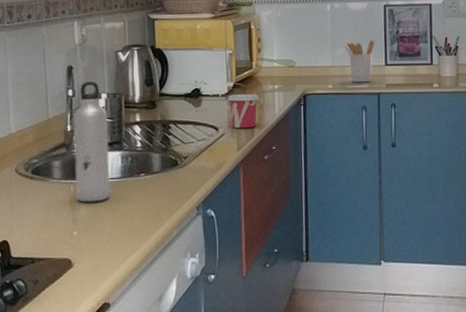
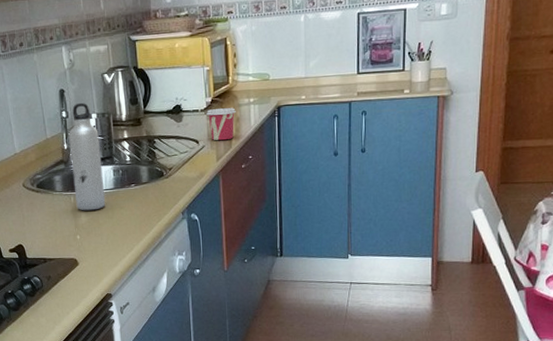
utensil holder: present [345,40,375,83] -> none [318,49,348,93]

